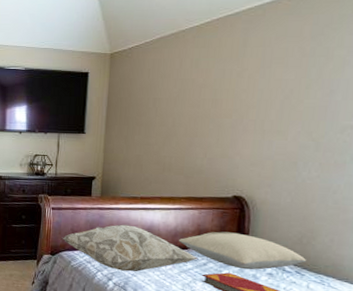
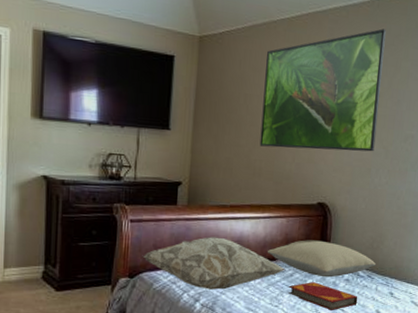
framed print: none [169,20,313,145] -> present [259,28,386,152]

